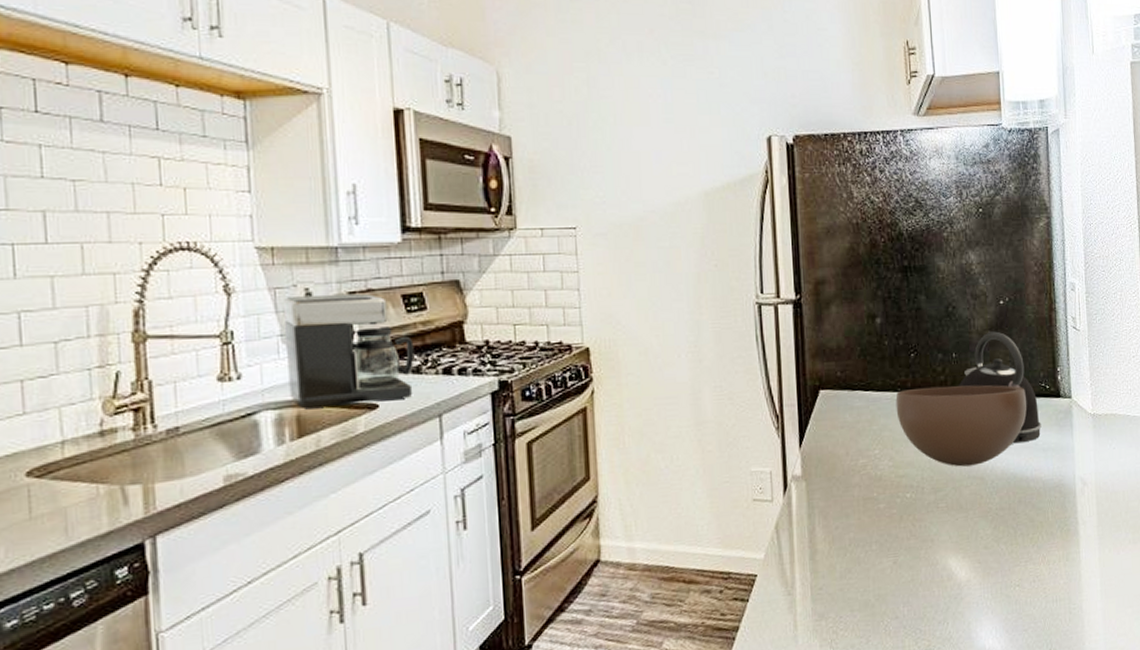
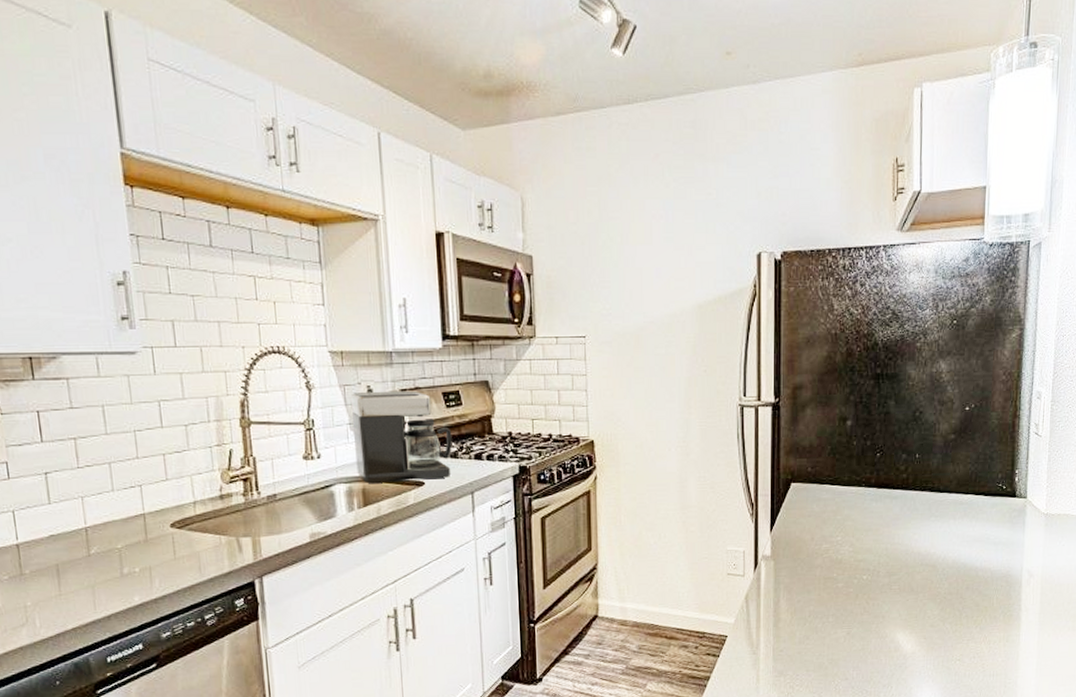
bowl: present [895,385,1027,467] -> none [859,483,983,555]
kettle: present [959,331,1042,443] -> none [919,435,995,536]

